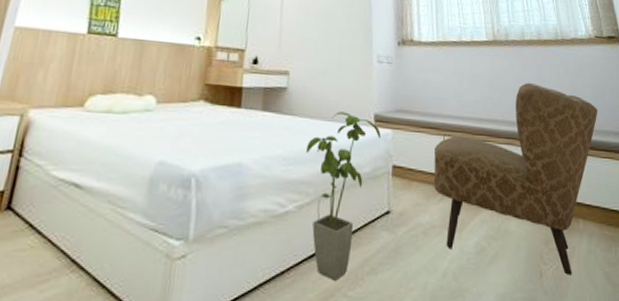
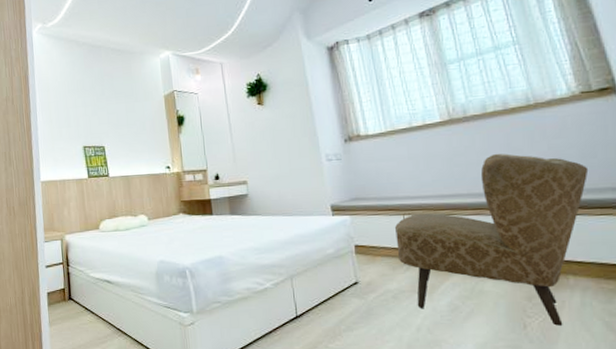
house plant: present [306,111,381,281] -> none [273,207,339,337]

